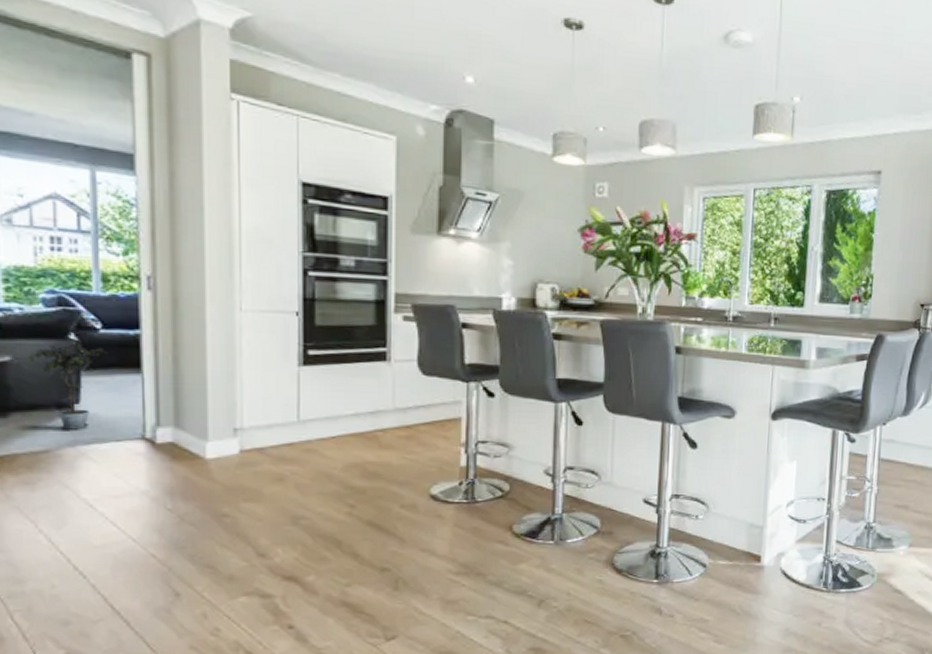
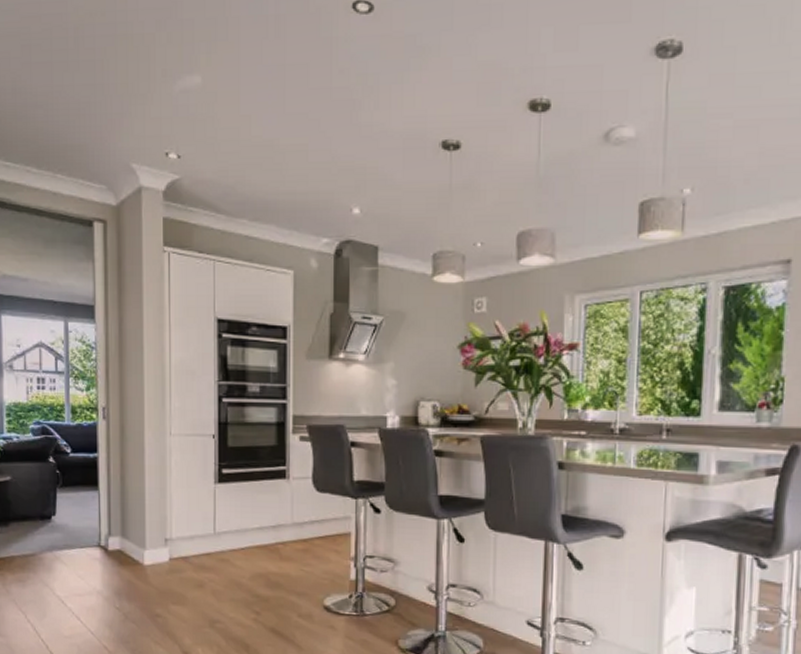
potted plant: present [28,339,108,430] -> none [22,462,75,538]

